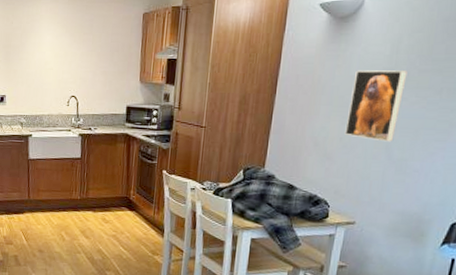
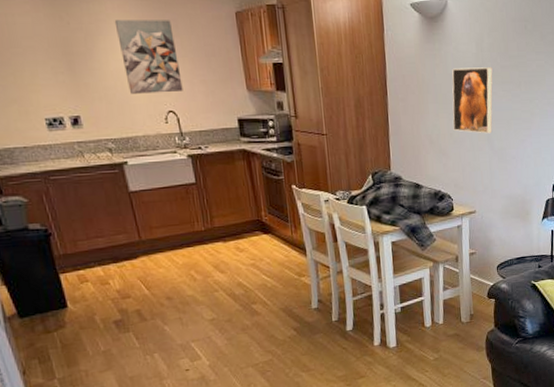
wall art: none [45,20,88,81] -> present [114,20,183,94]

